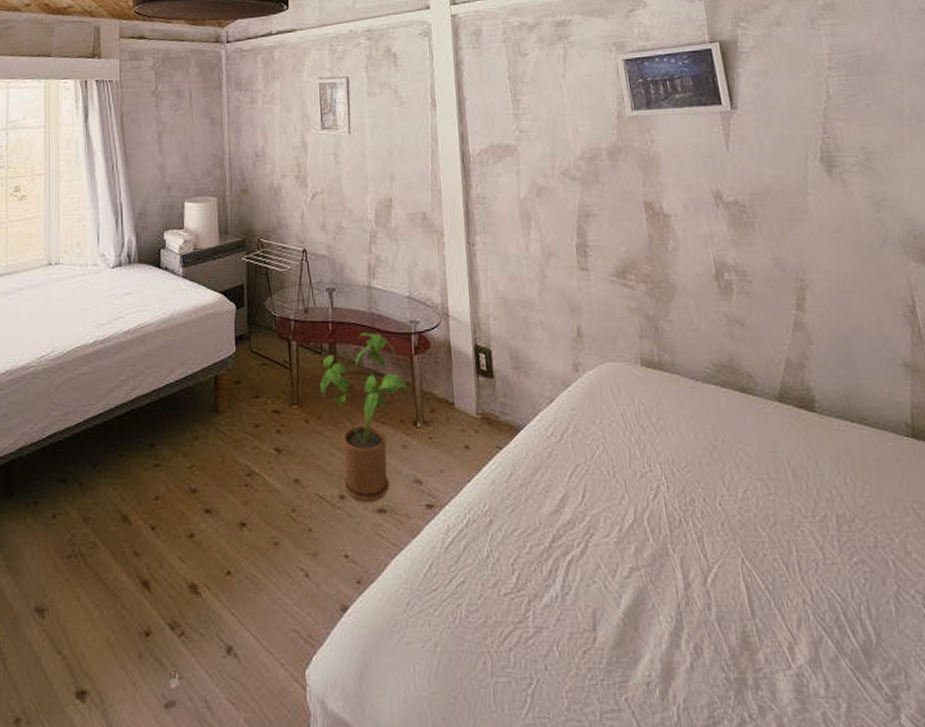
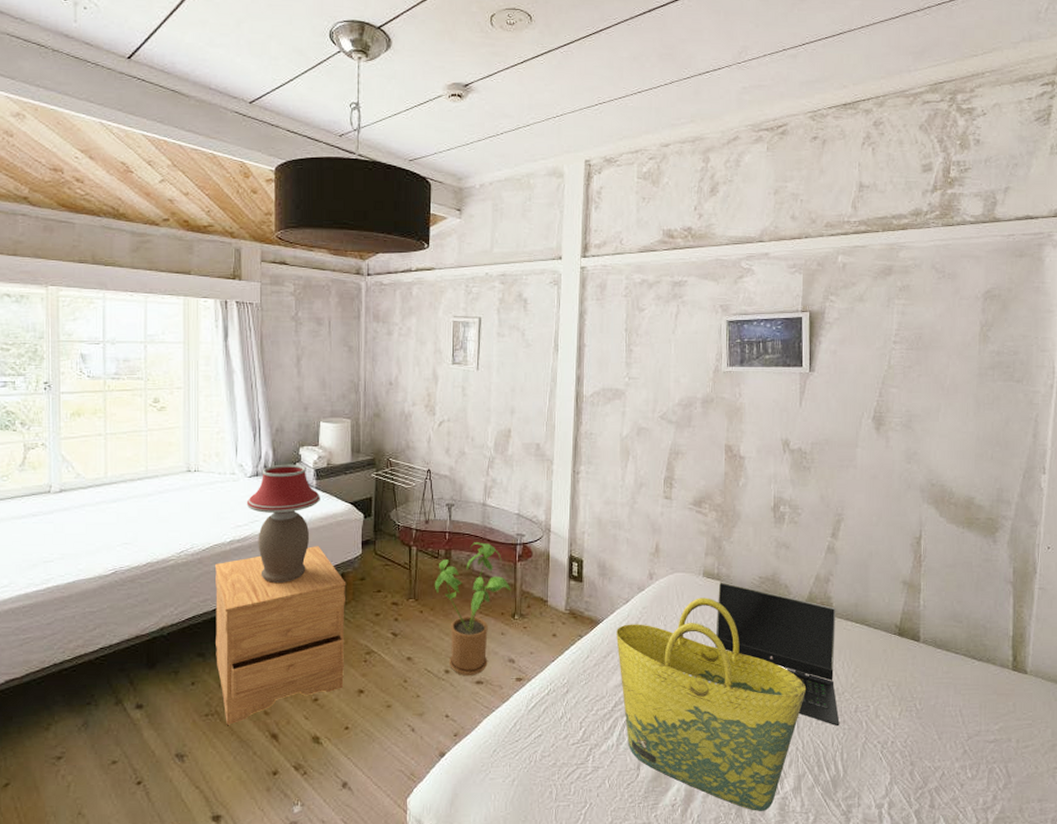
nightstand: none [76,344,223,569] -> present [214,546,347,725]
table lamp: none [109,250,188,390] -> present [246,464,320,583]
tote bag: none [542,393,802,694] -> present [616,597,807,811]
laptop computer: none [663,372,857,569] -> present [715,582,840,727]

